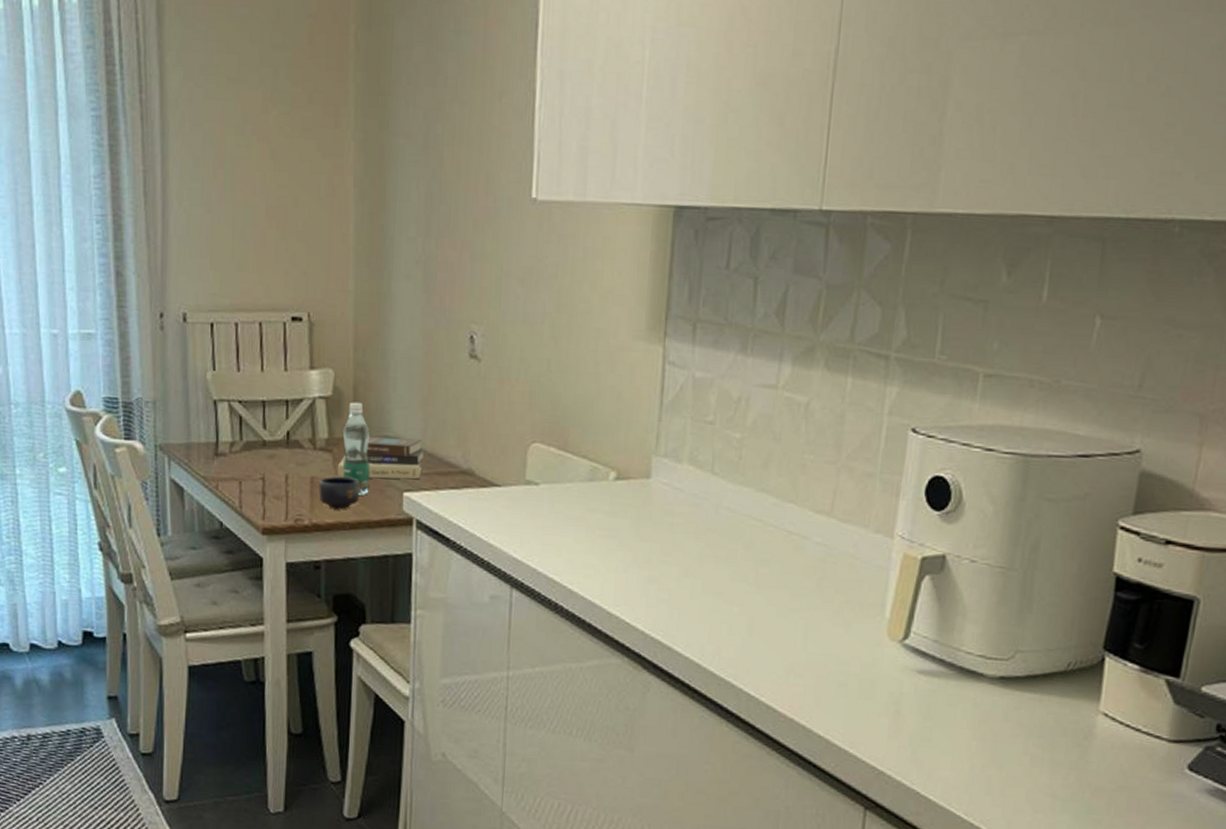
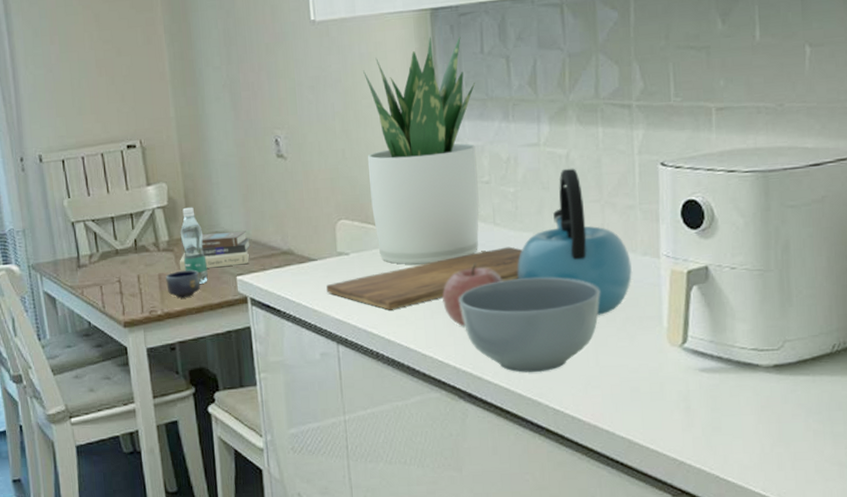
cutting board: none [507,501,740,557] -> present [326,246,523,310]
planter: none [572,240,715,509] -> present [363,36,479,265]
fruit: none [639,515,713,586] -> present [441,263,503,326]
bowl: none [657,539,820,651] -> present [458,277,600,373]
kettle: none [729,419,861,595] -> present [517,168,633,315]

